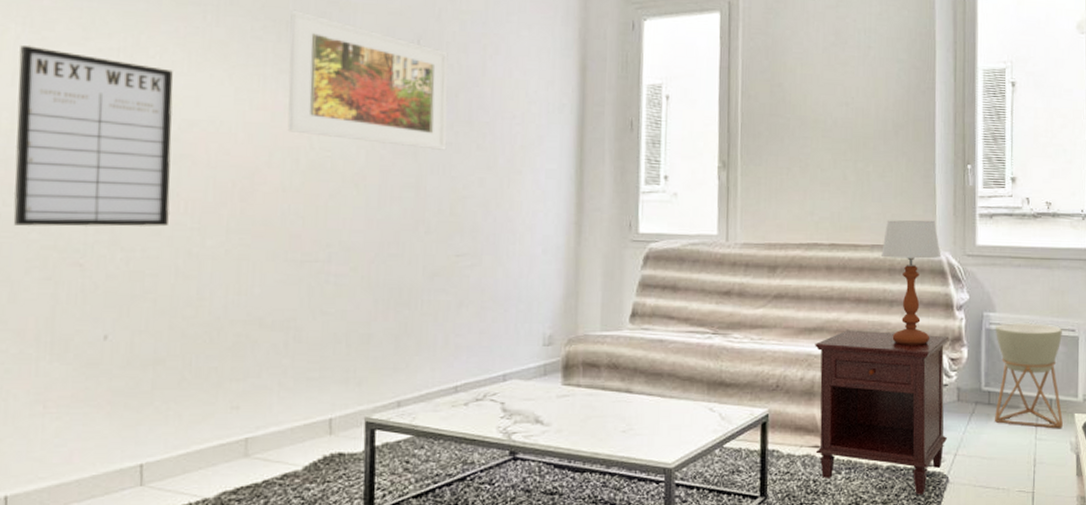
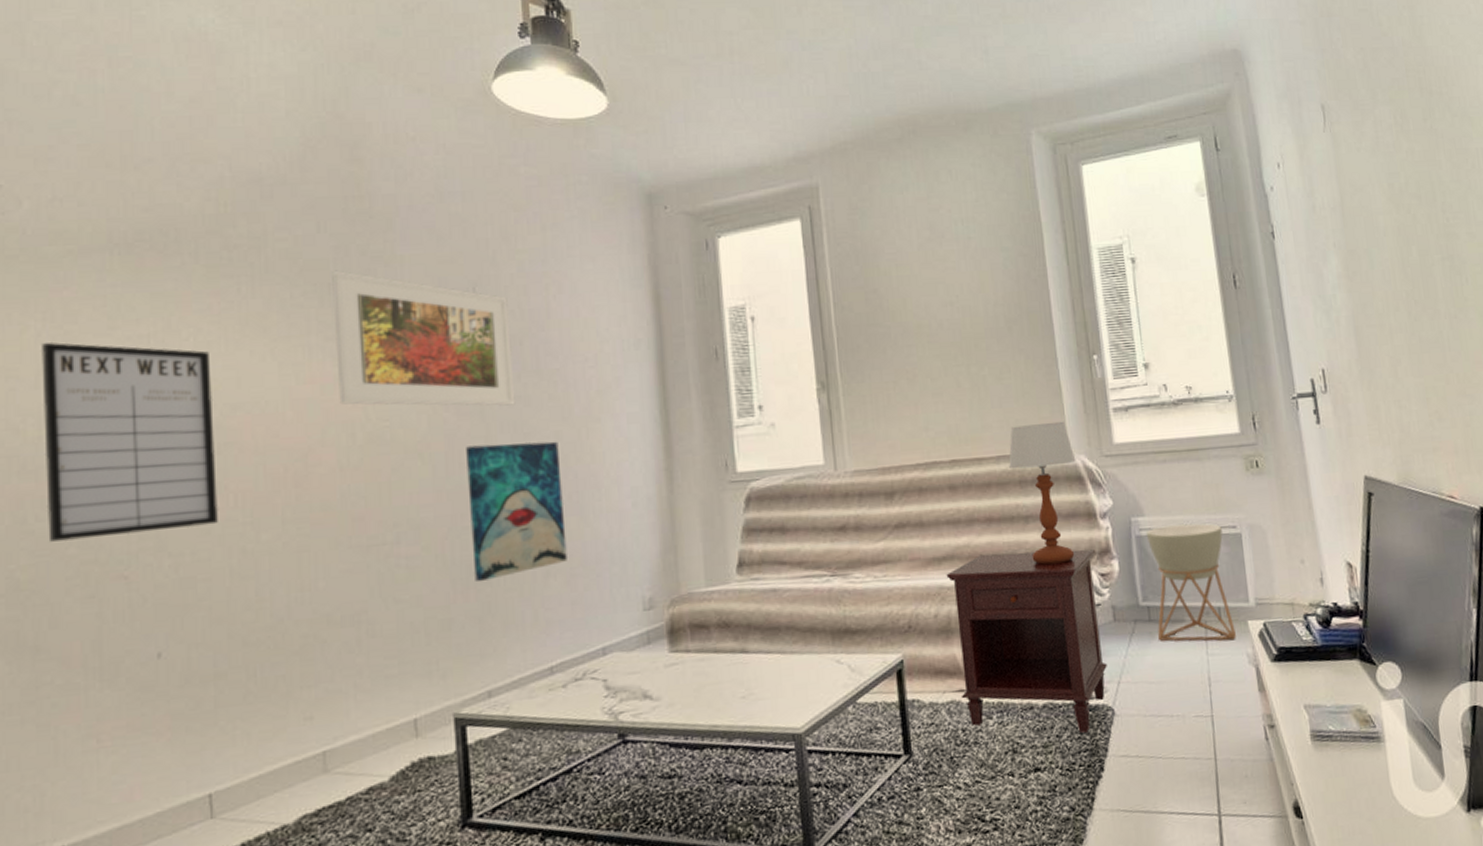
wall art: none [395,182,482,305] -> present [466,441,567,582]

